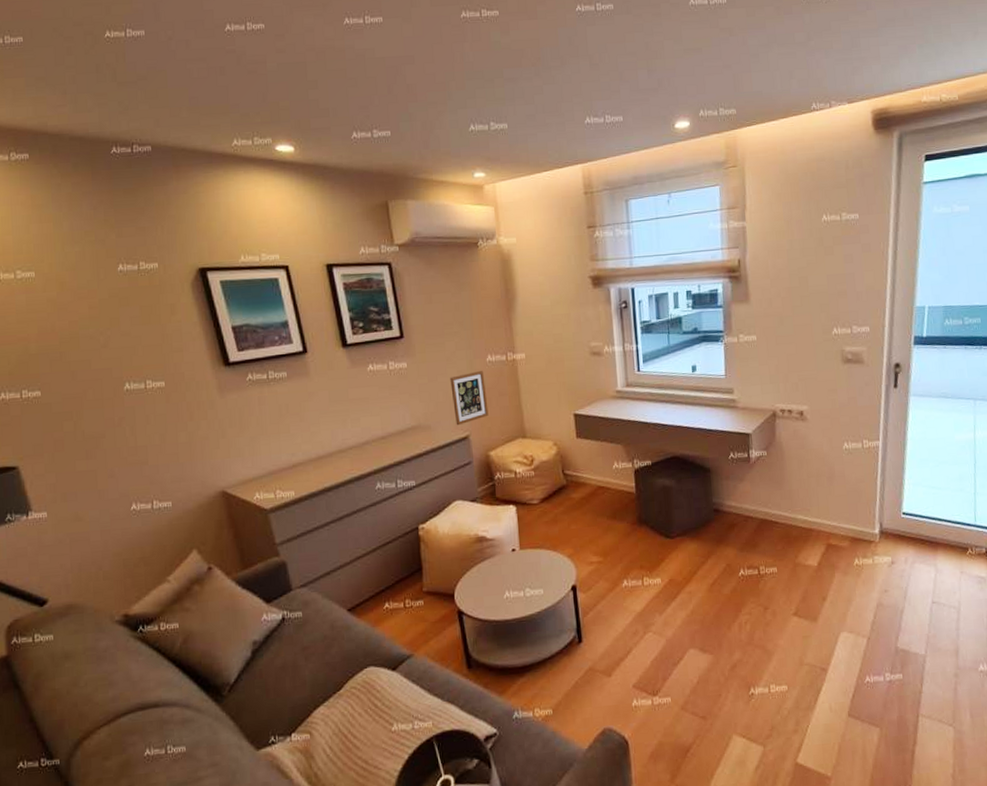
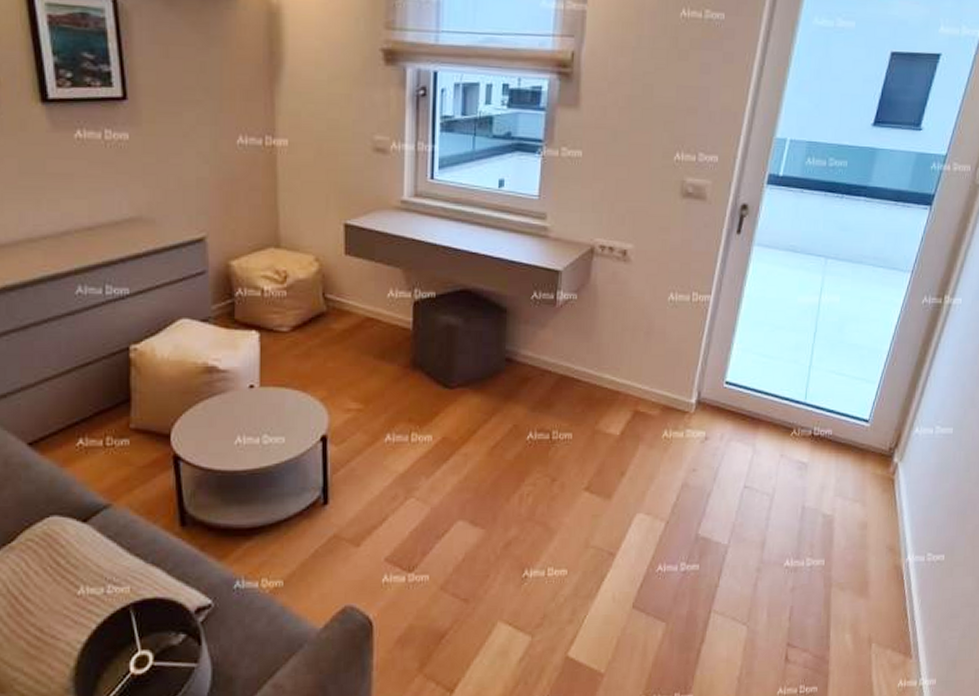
picture frame: present [450,371,489,426] -> none [186,155,234,223]

